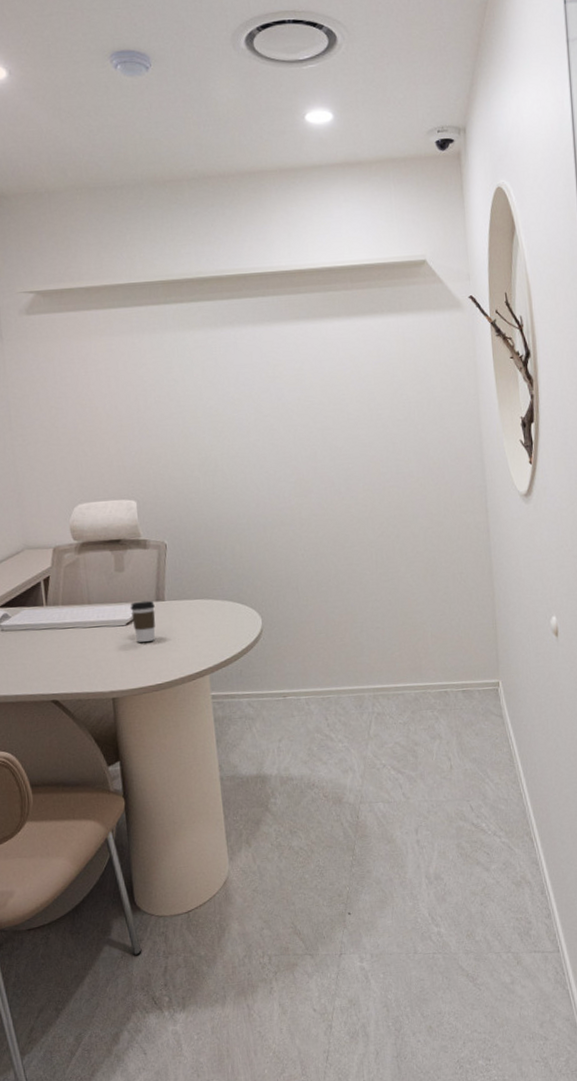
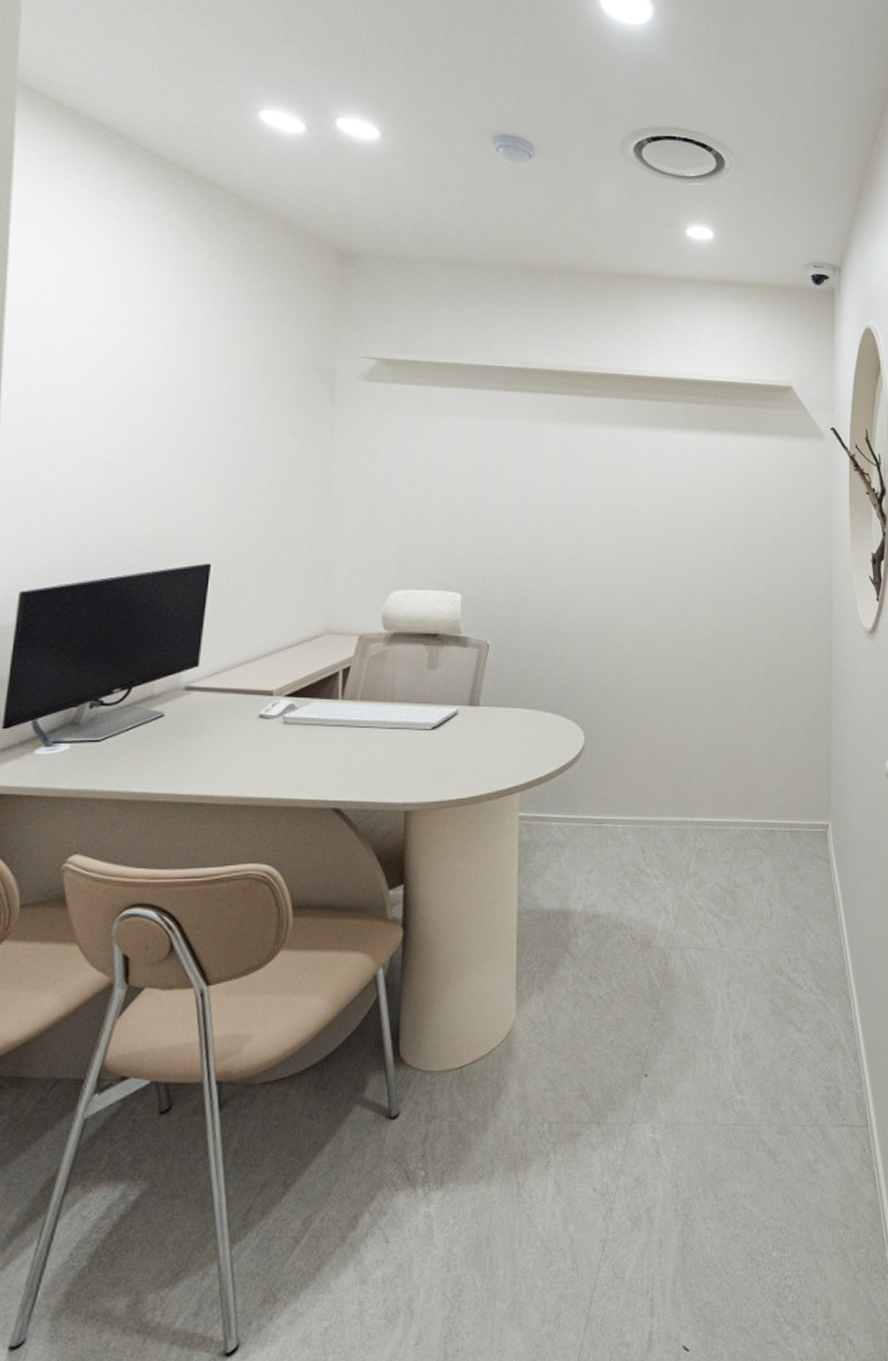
coffee cup: present [130,600,156,642] -> none [438,704,467,750]

